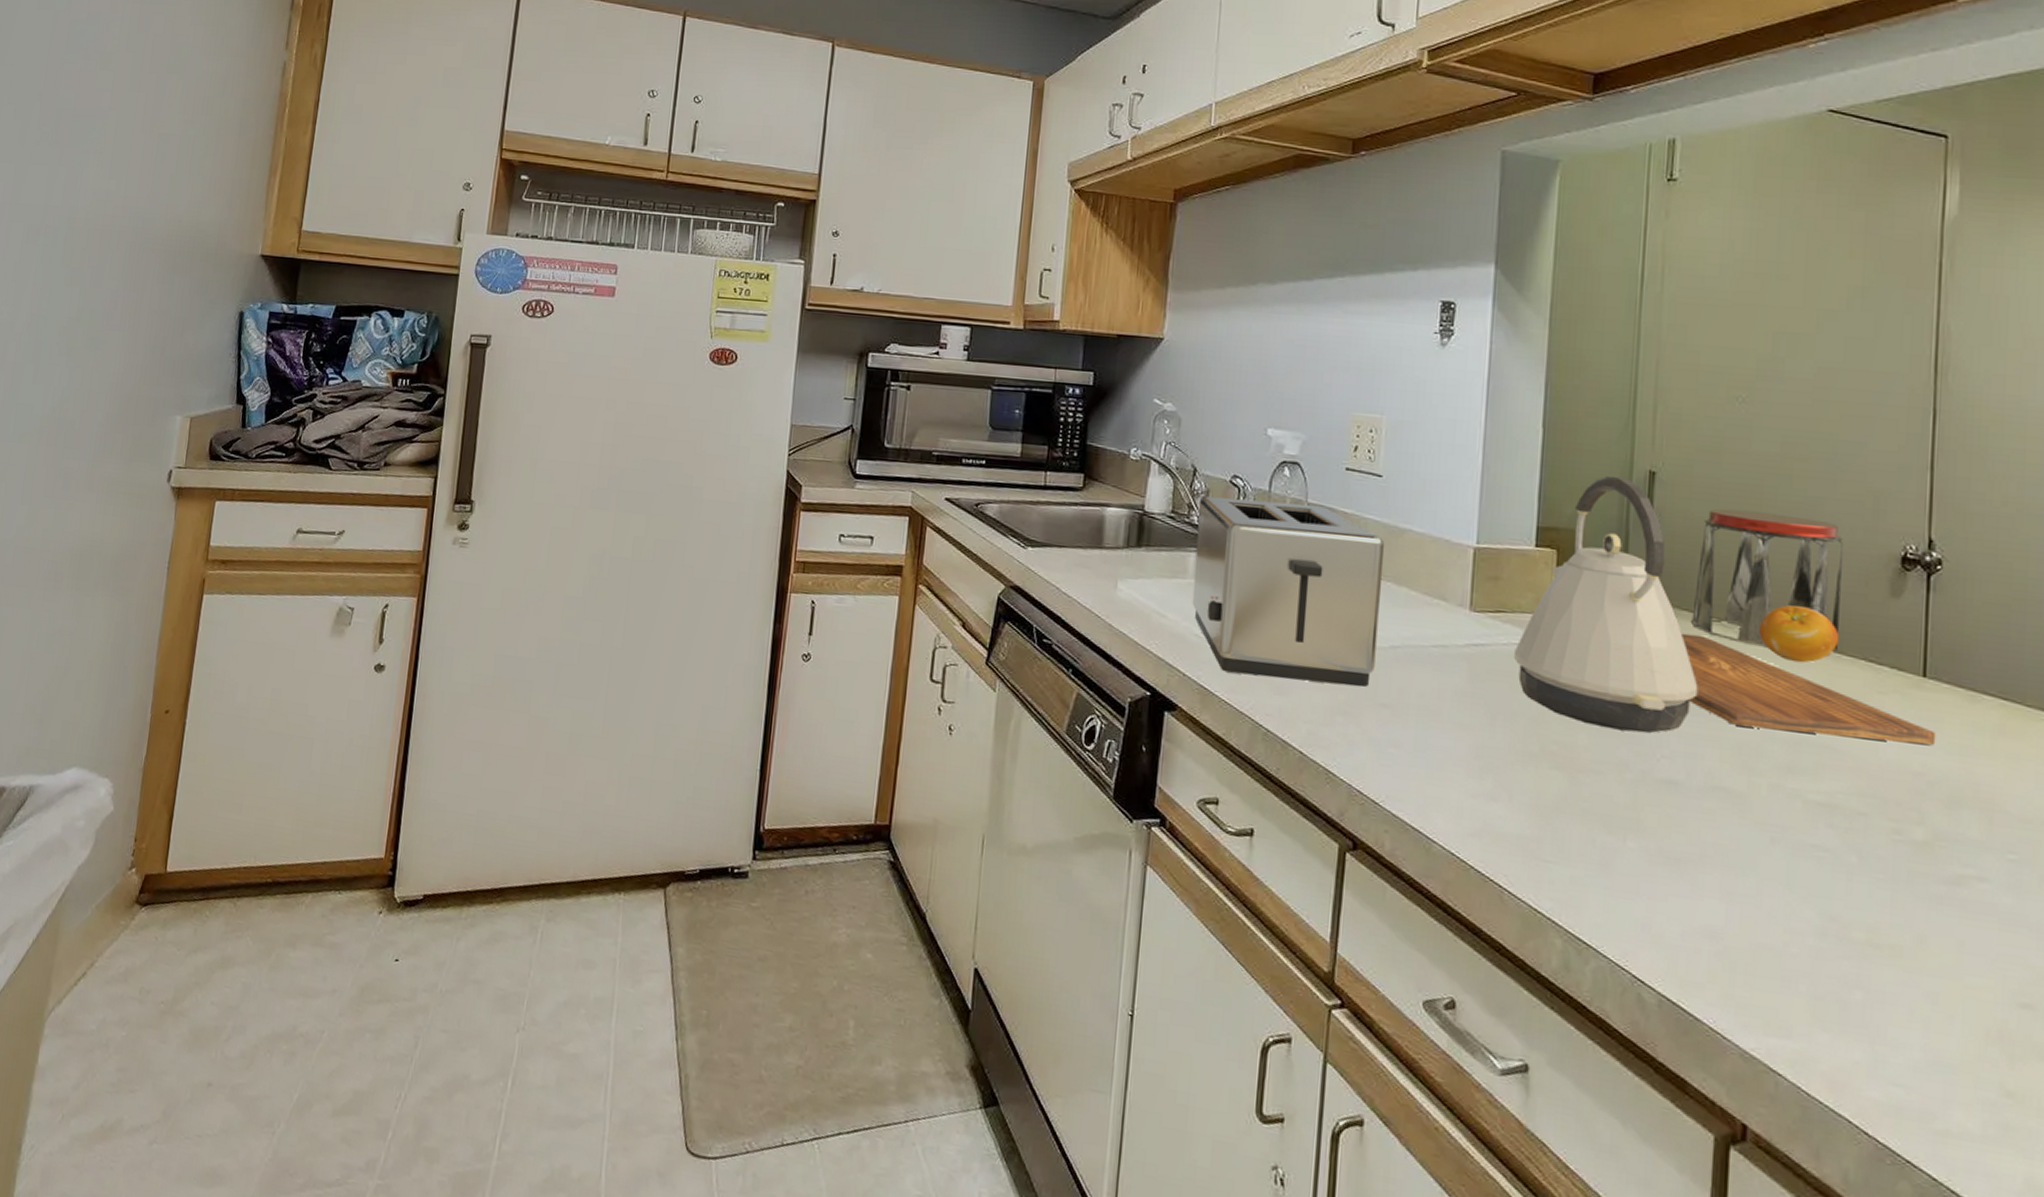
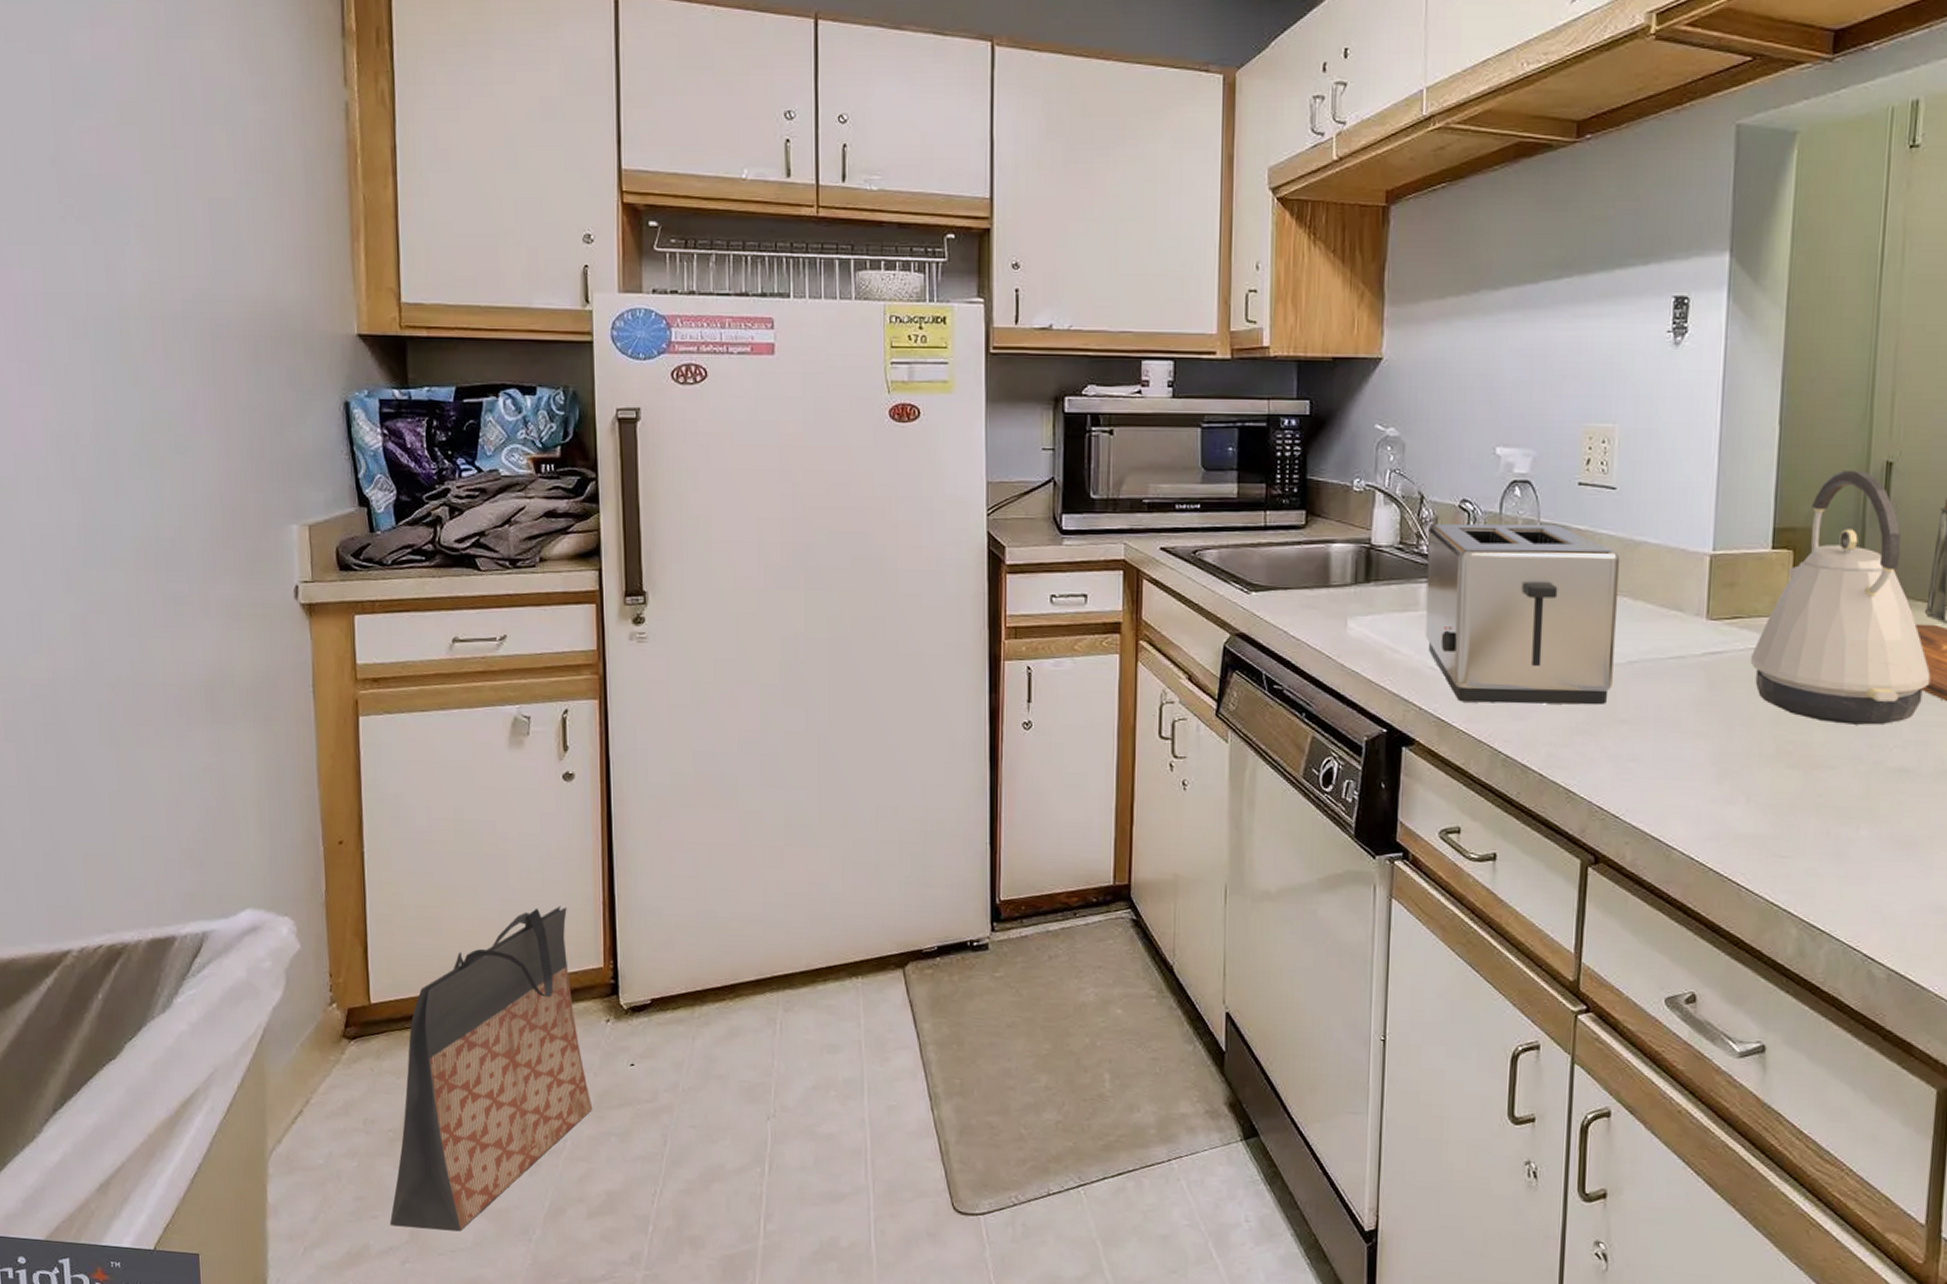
bag: none [145,792,359,1116] -> present [389,906,593,1232]

